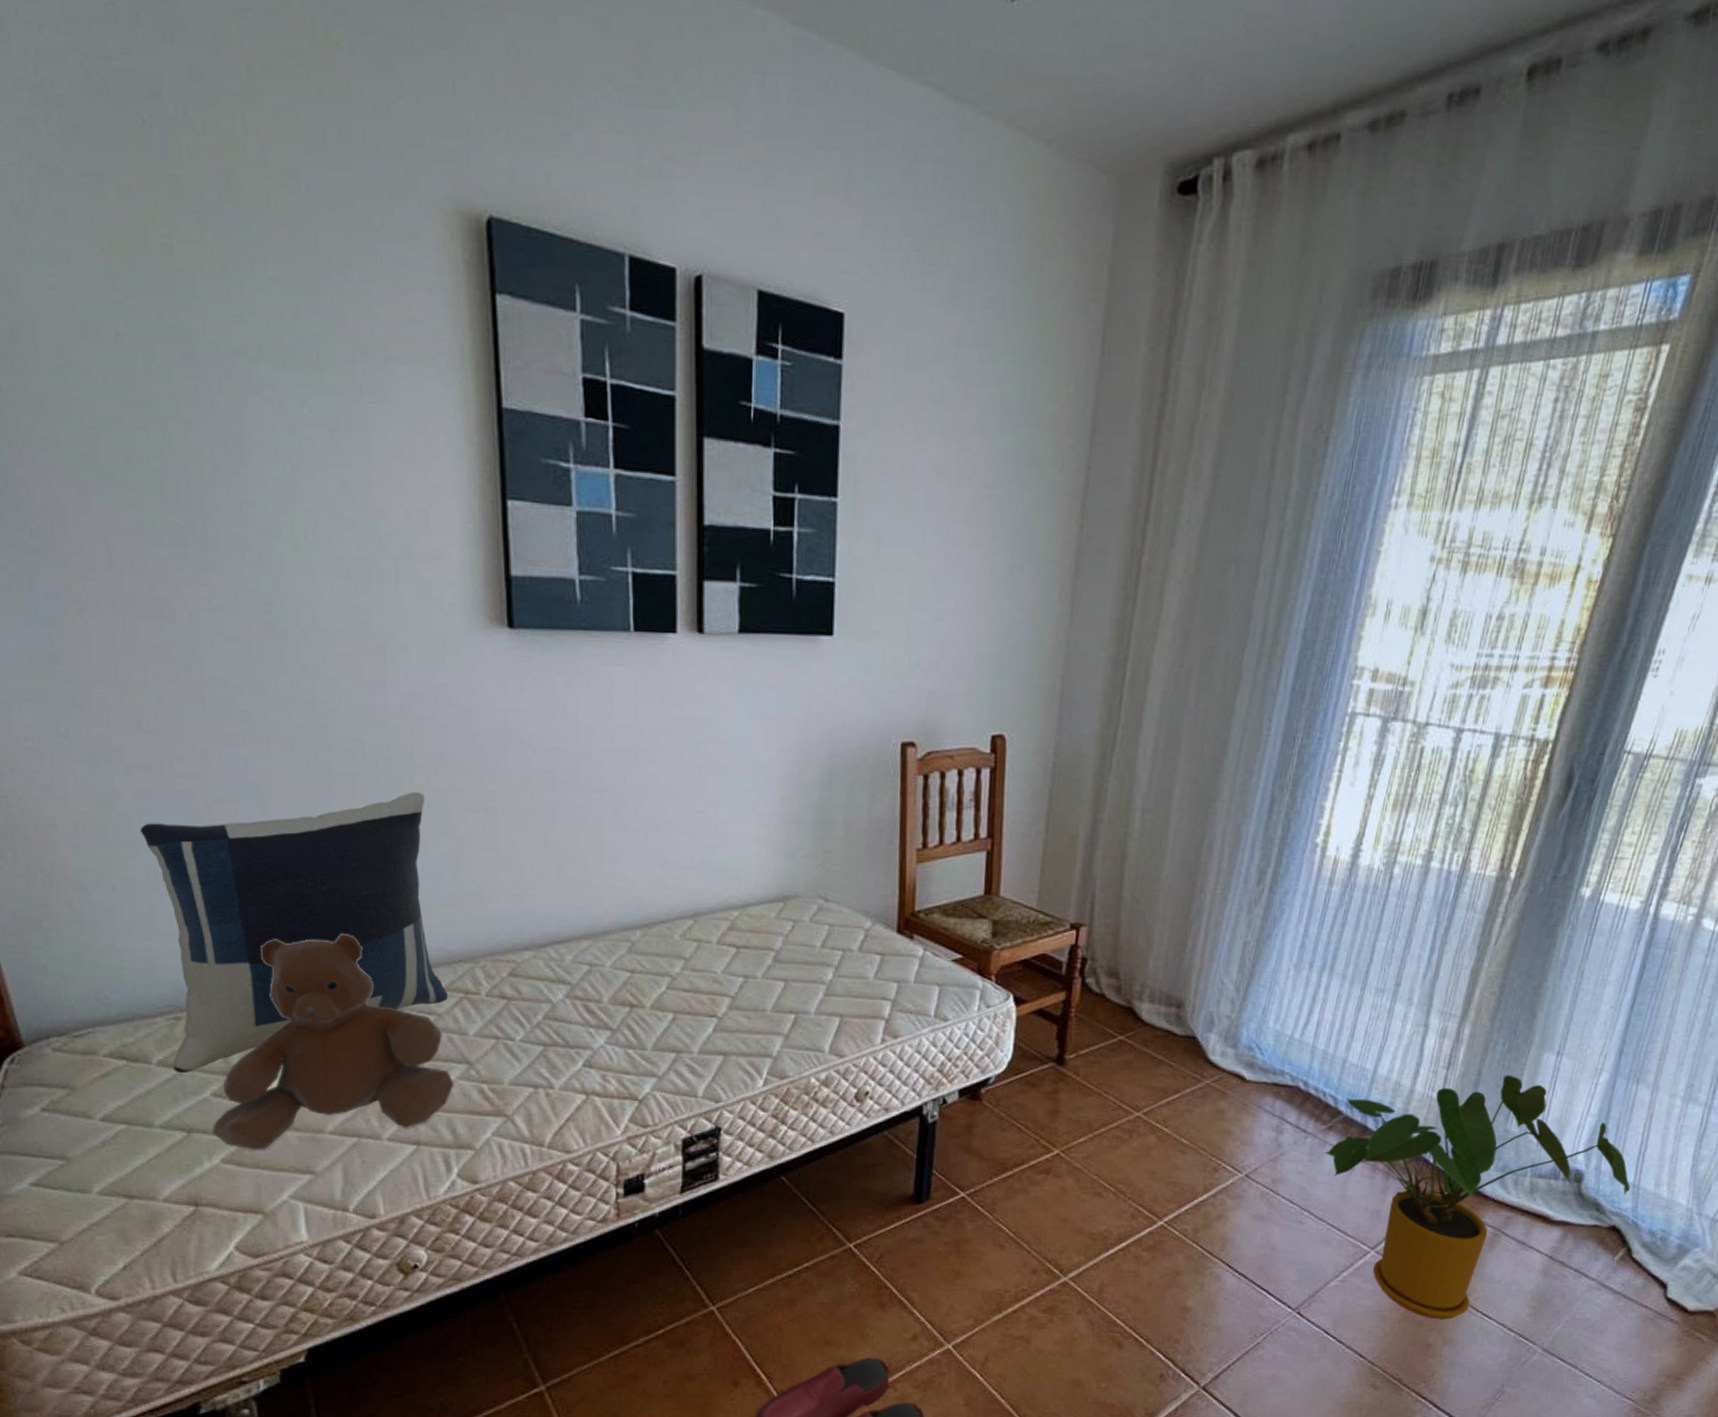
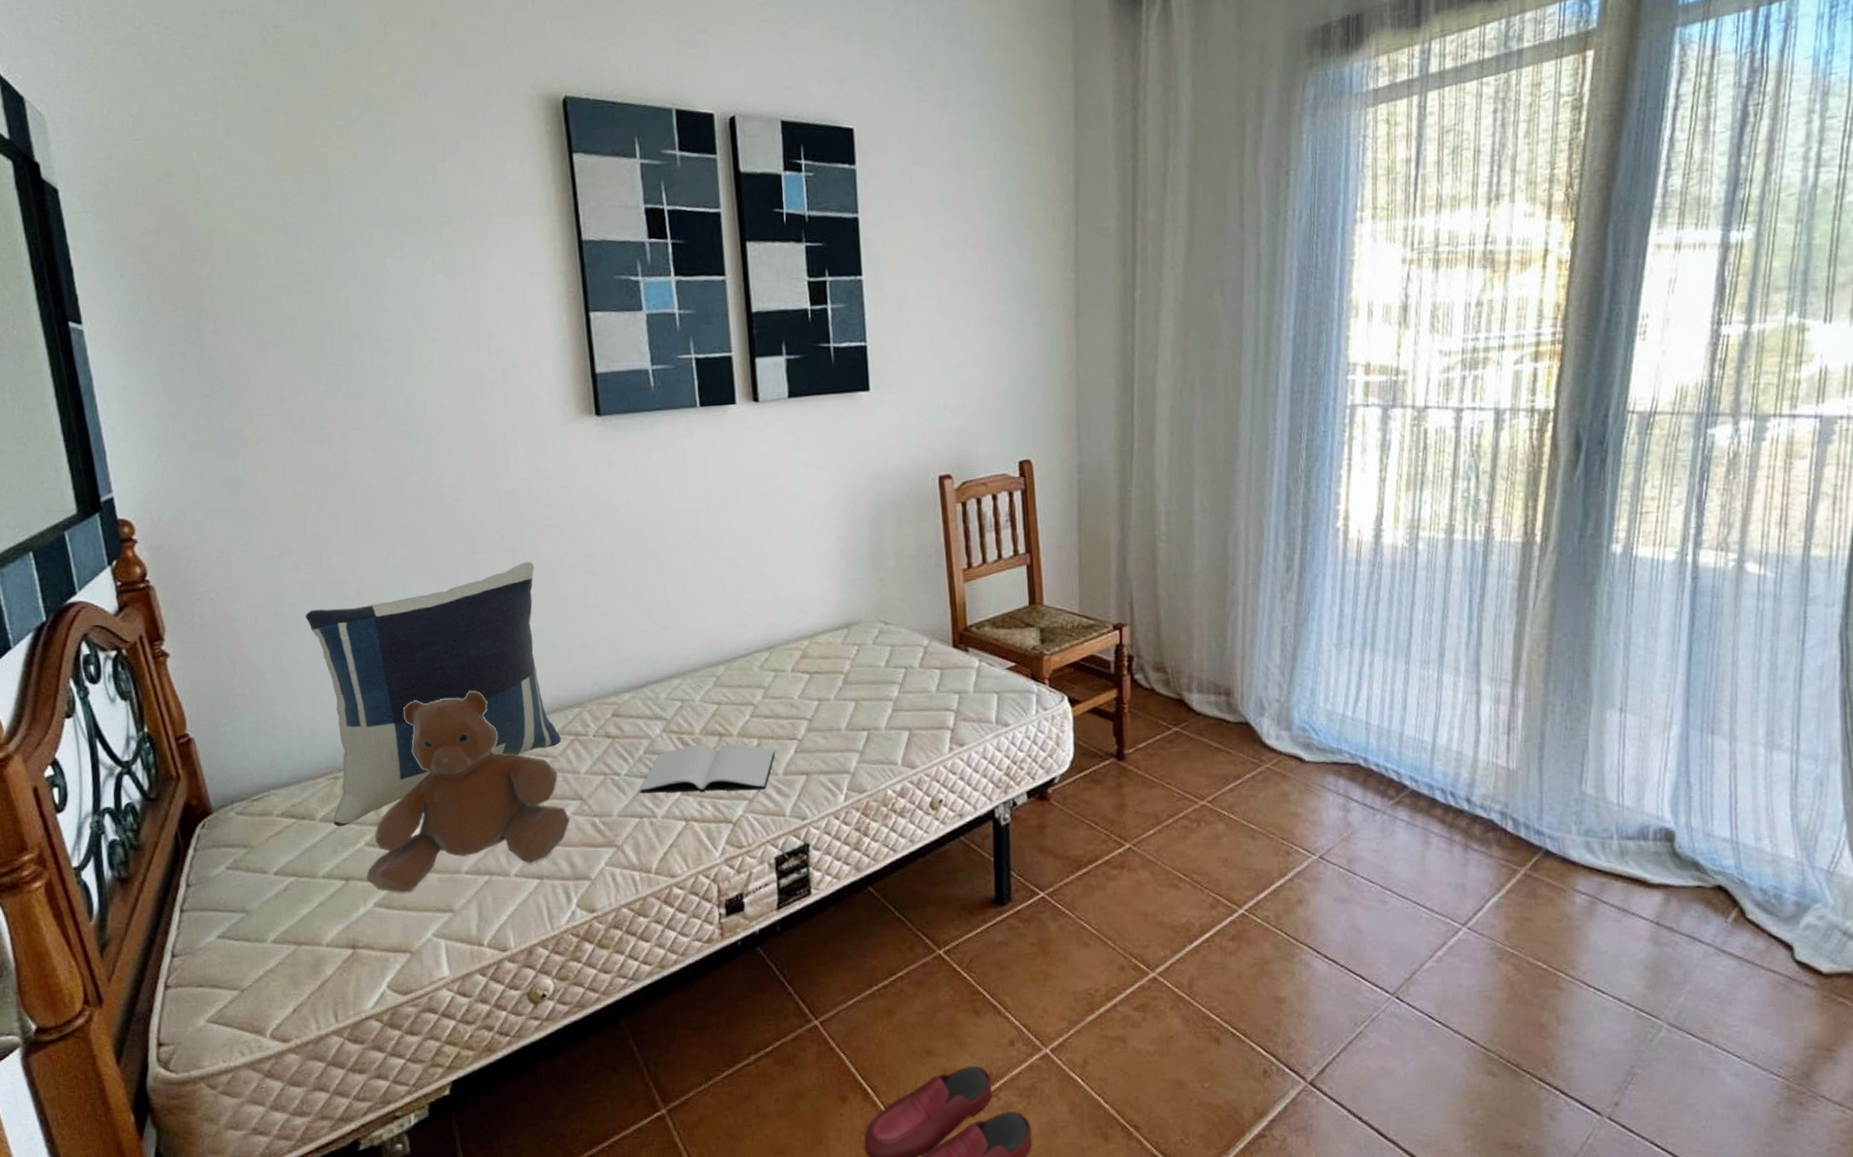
book: none [535,1013,692,1068] -> present [639,743,776,794]
house plant: present [1323,1074,1630,1319] -> none [1395,735,1728,997]

